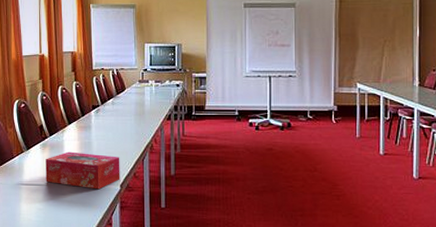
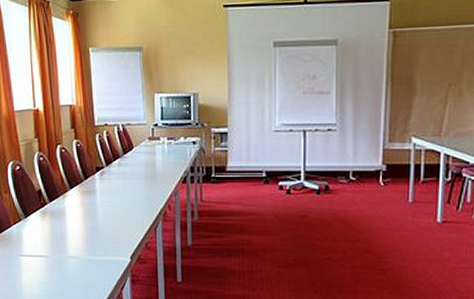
tissue box: present [45,151,120,190] -> none [46,219,130,262]

